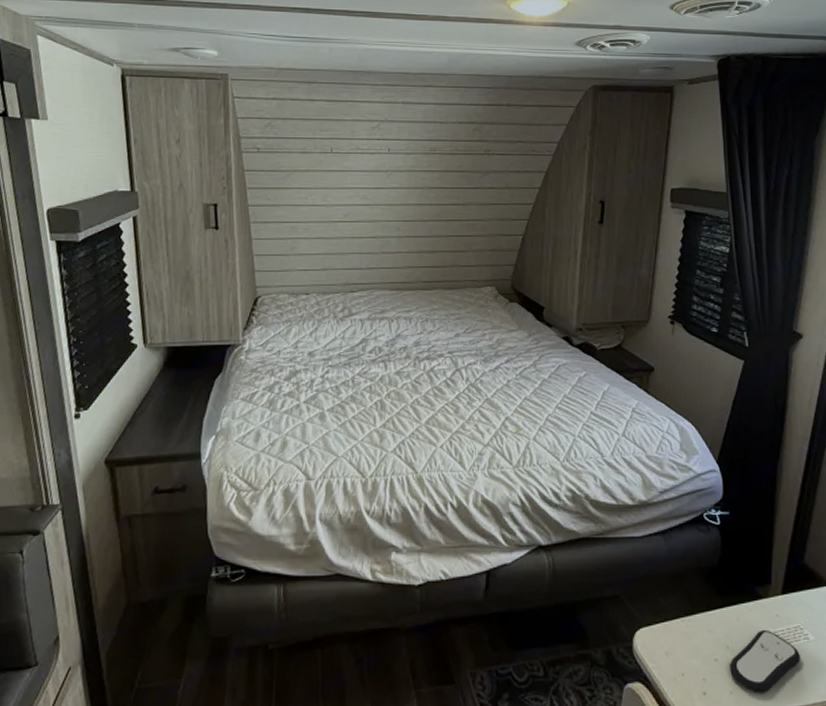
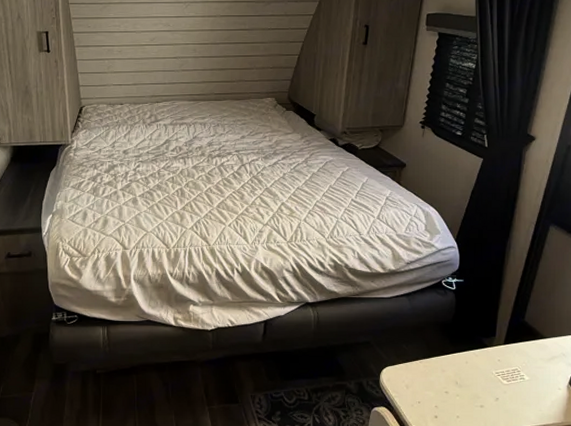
remote control: present [728,629,800,693] -> none [457,370,516,418]

